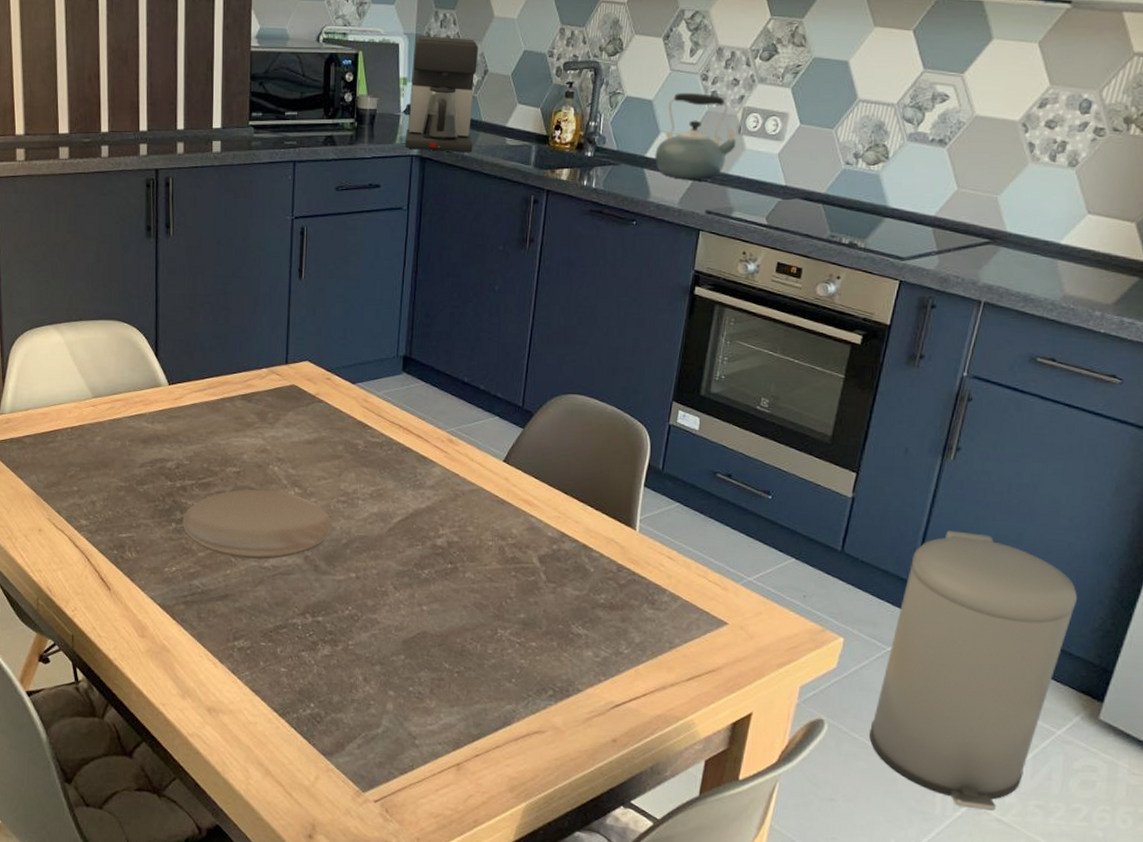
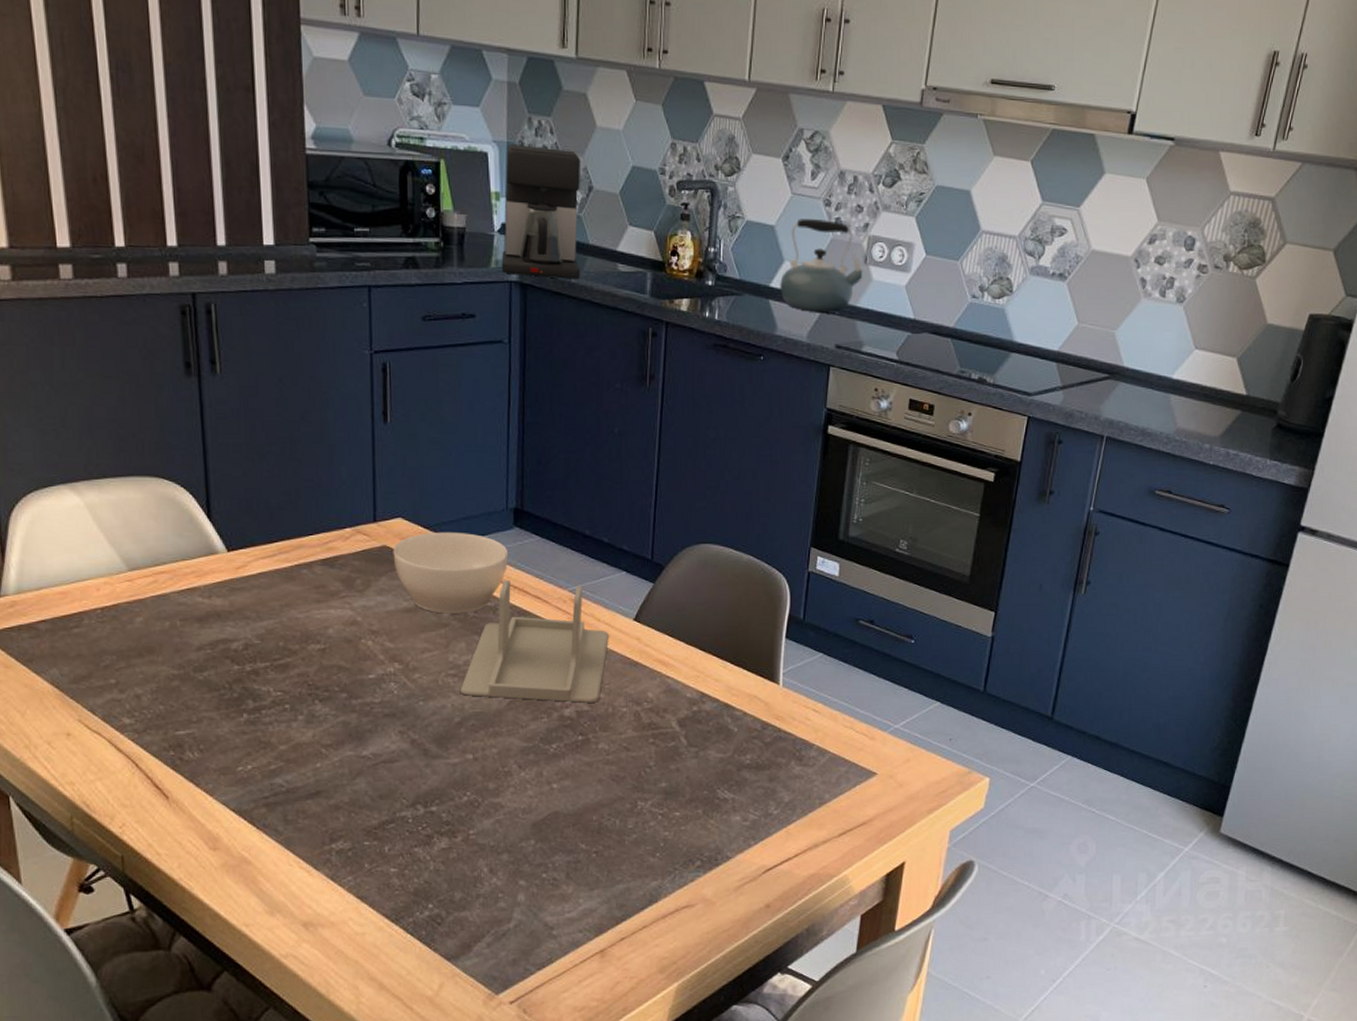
plate: present [182,489,332,559] -> none [256,667,442,748]
bowl: none [299,374,397,448] -> present [393,531,509,614]
napkin holder: none [348,419,480,535] -> present [459,580,609,703]
pedal bin: present [869,530,1078,811] -> none [1017,663,1199,931]

